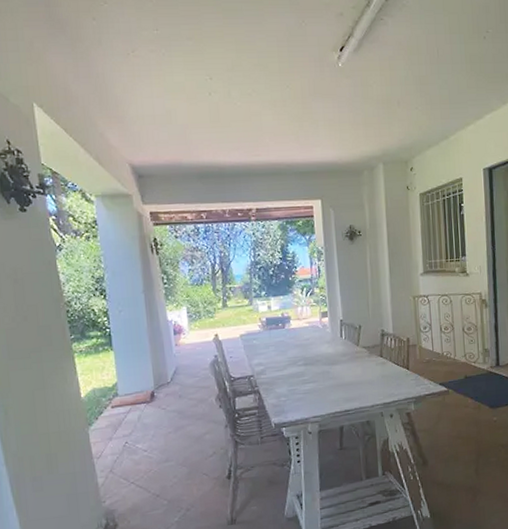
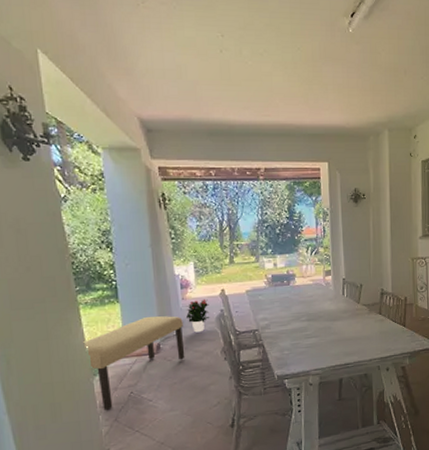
bench: none [78,363,180,462] -> present [83,316,185,411]
potted flower: none [180,344,204,380] -> present [186,298,210,333]

